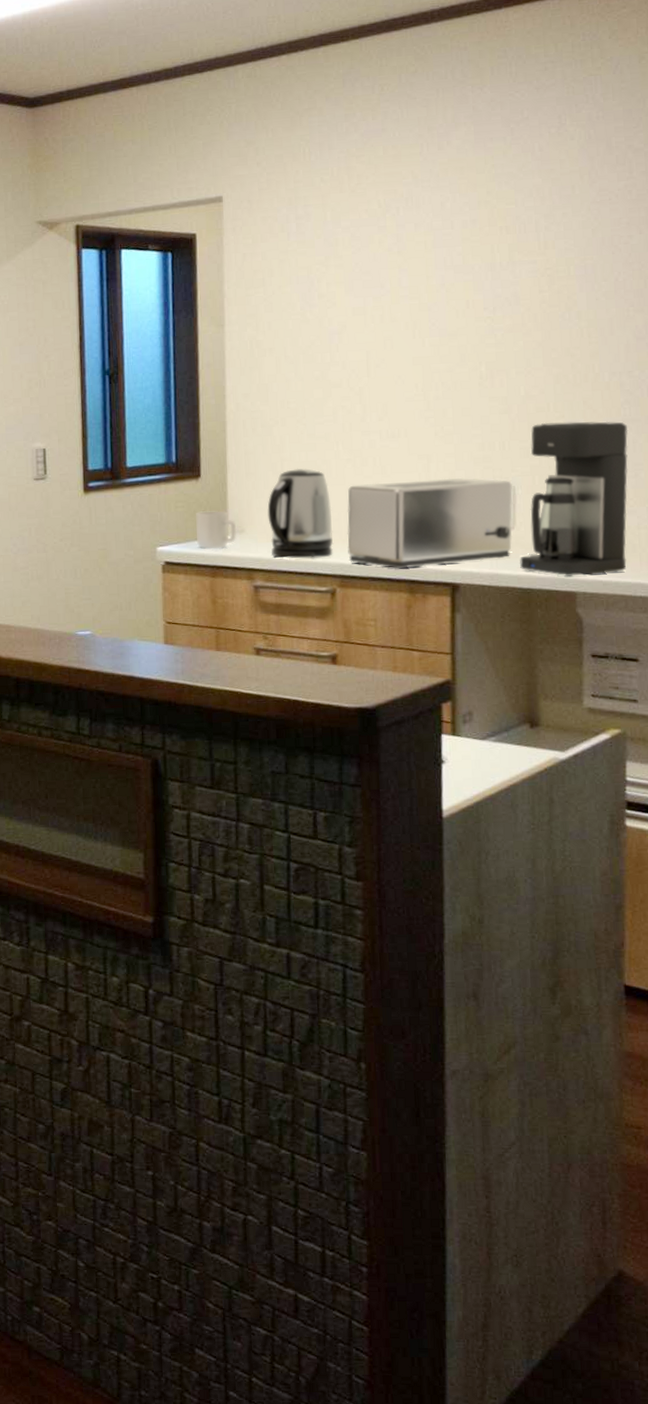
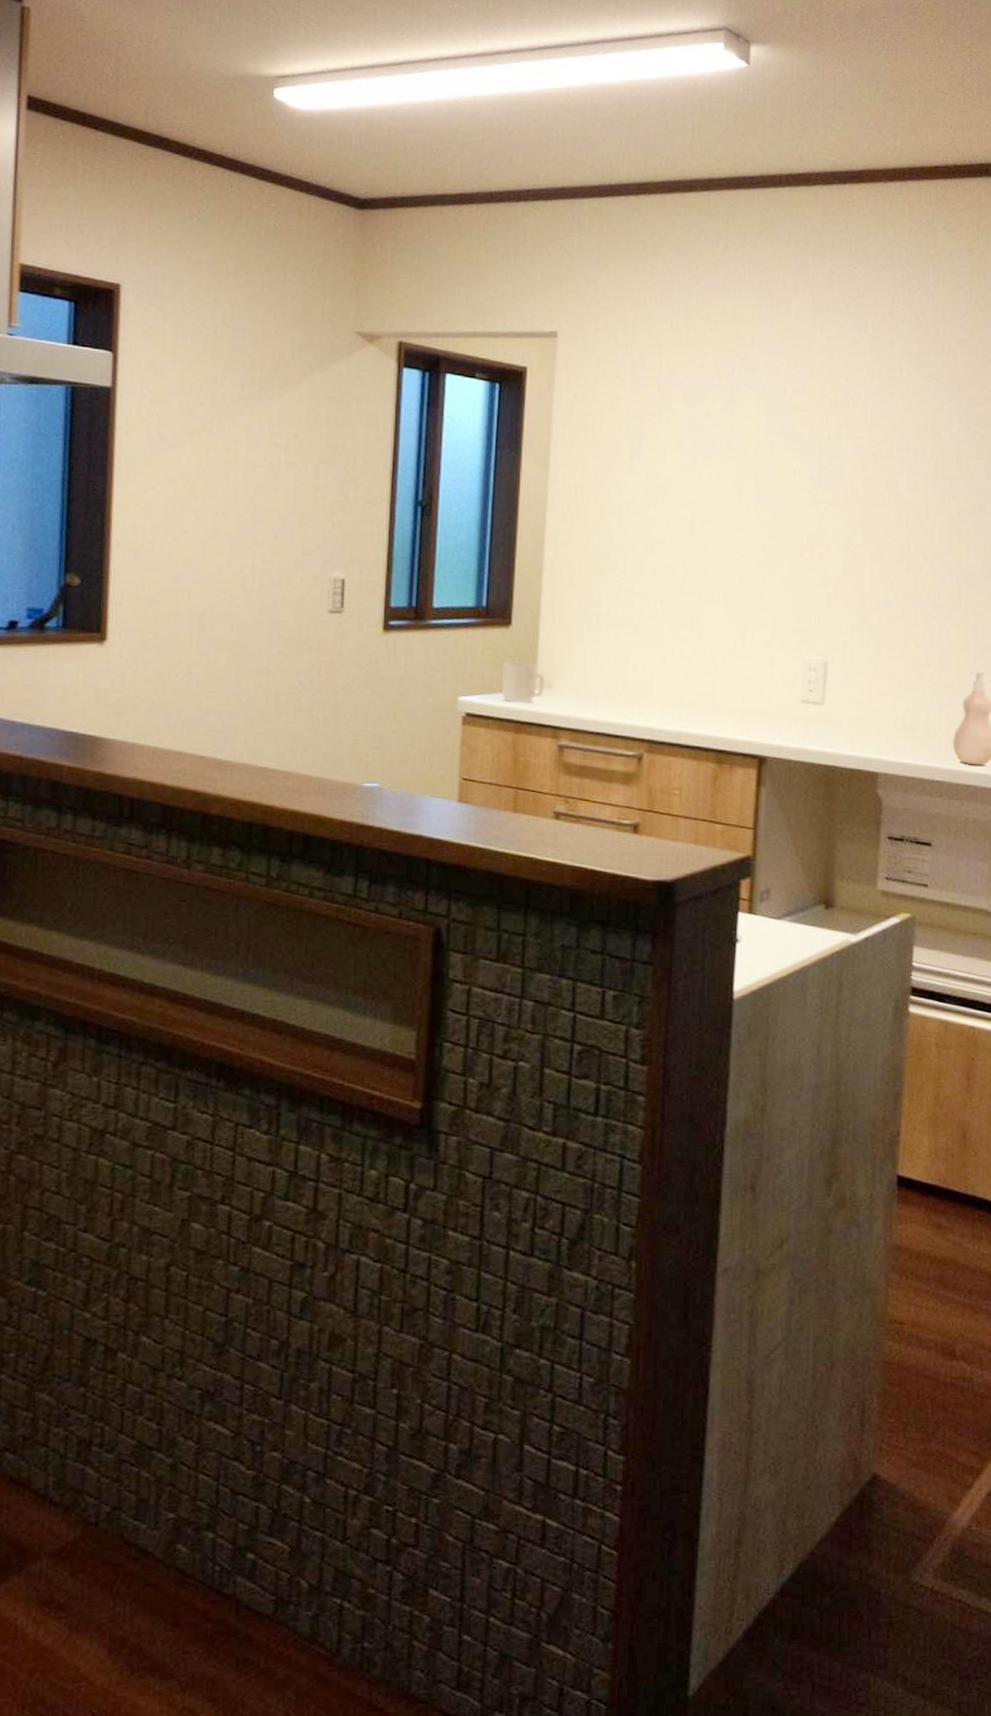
kettle: present [267,468,334,559] -> none [578,624,645,721]
toaster: present [347,477,513,569] -> none [658,646,825,738]
coffee maker: present [520,421,628,576] -> none [826,599,937,756]

